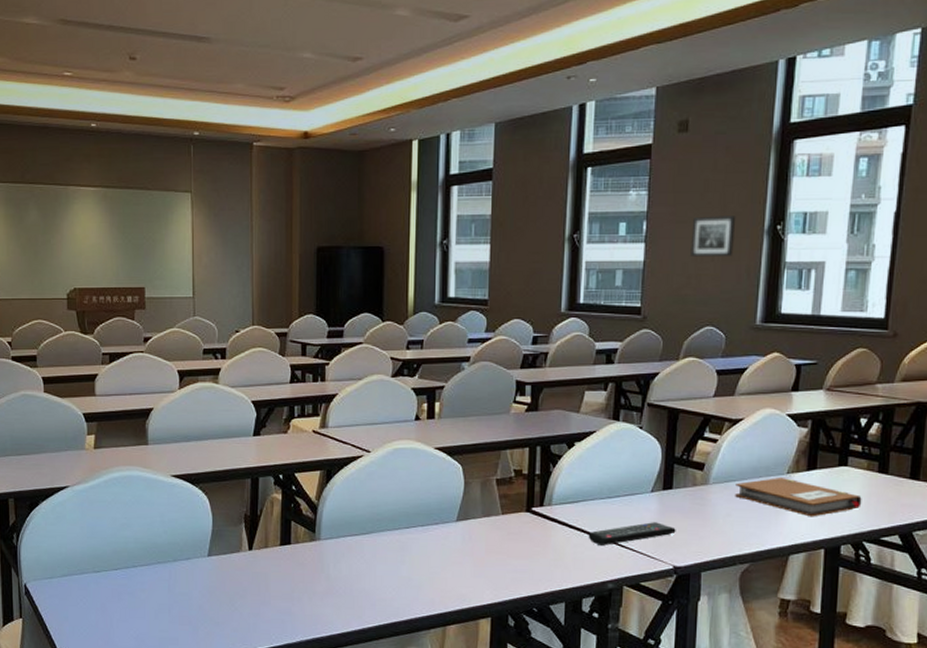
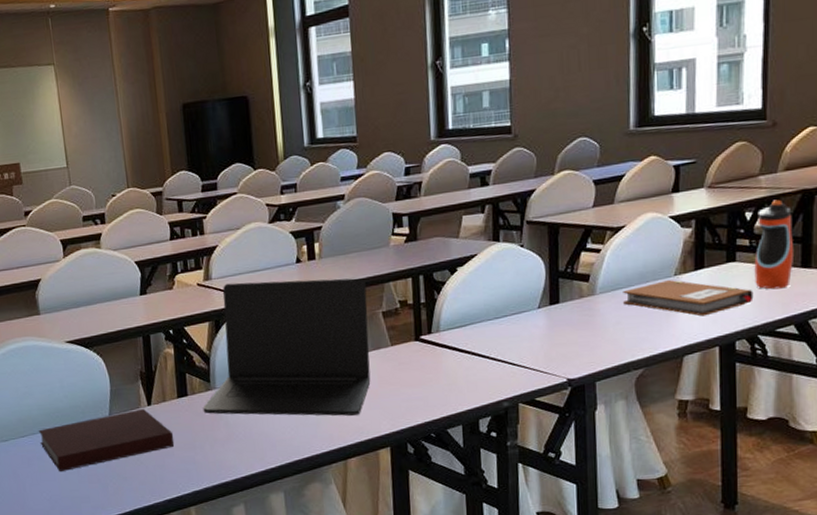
notebook: none [132,552,272,610] -> present [38,408,175,471]
laptop: none [305,433,483,582] -> present [203,278,371,416]
remote control: present [588,522,676,545] -> none [478,337,567,366]
wall art: present [690,214,736,256] -> none [555,22,600,69]
water bottle: none [864,409,905,498] -> present [754,199,793,290]

